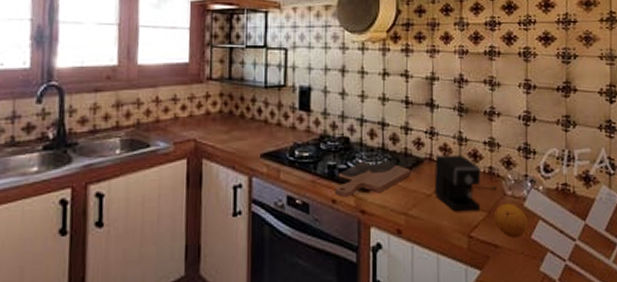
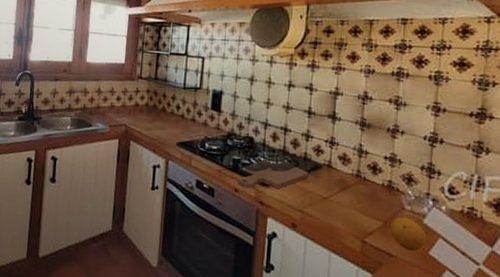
coffee maker: present [434,154,498,212] -> none [330,163,396,220]

